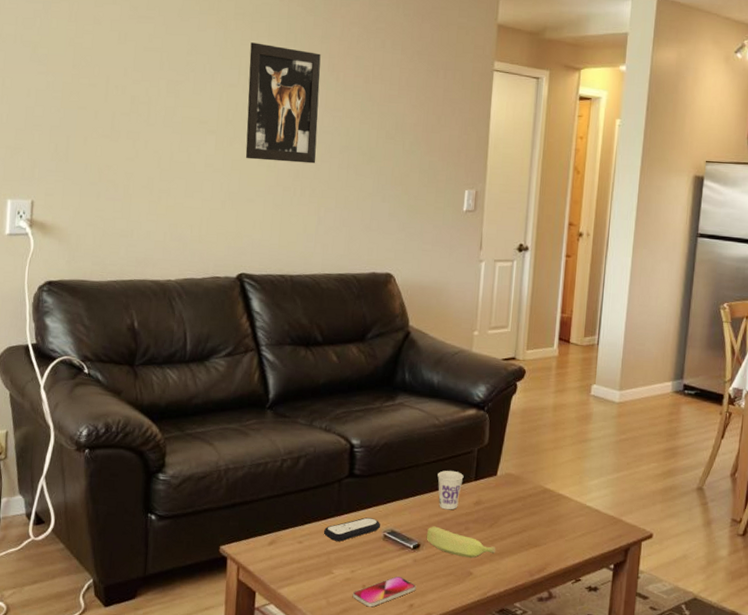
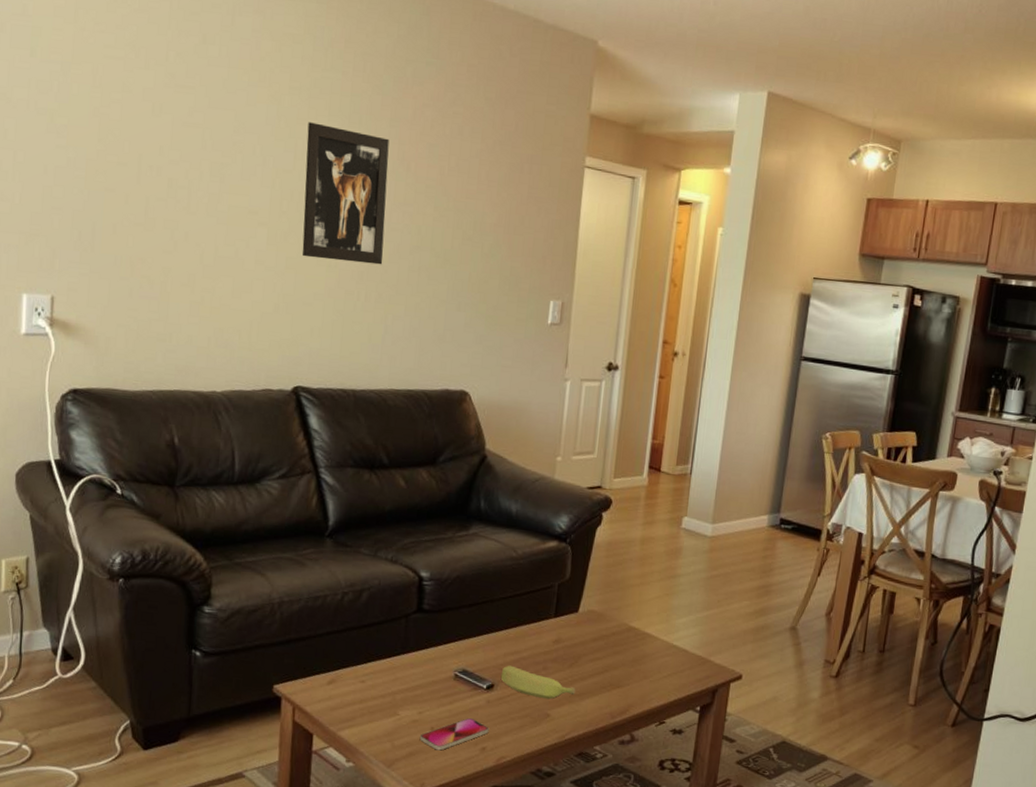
remote control: present [323,517,380,542] -> none [388,655,451,681]
cup: present [437,470,464,510] -> none [514,606,543,649]

